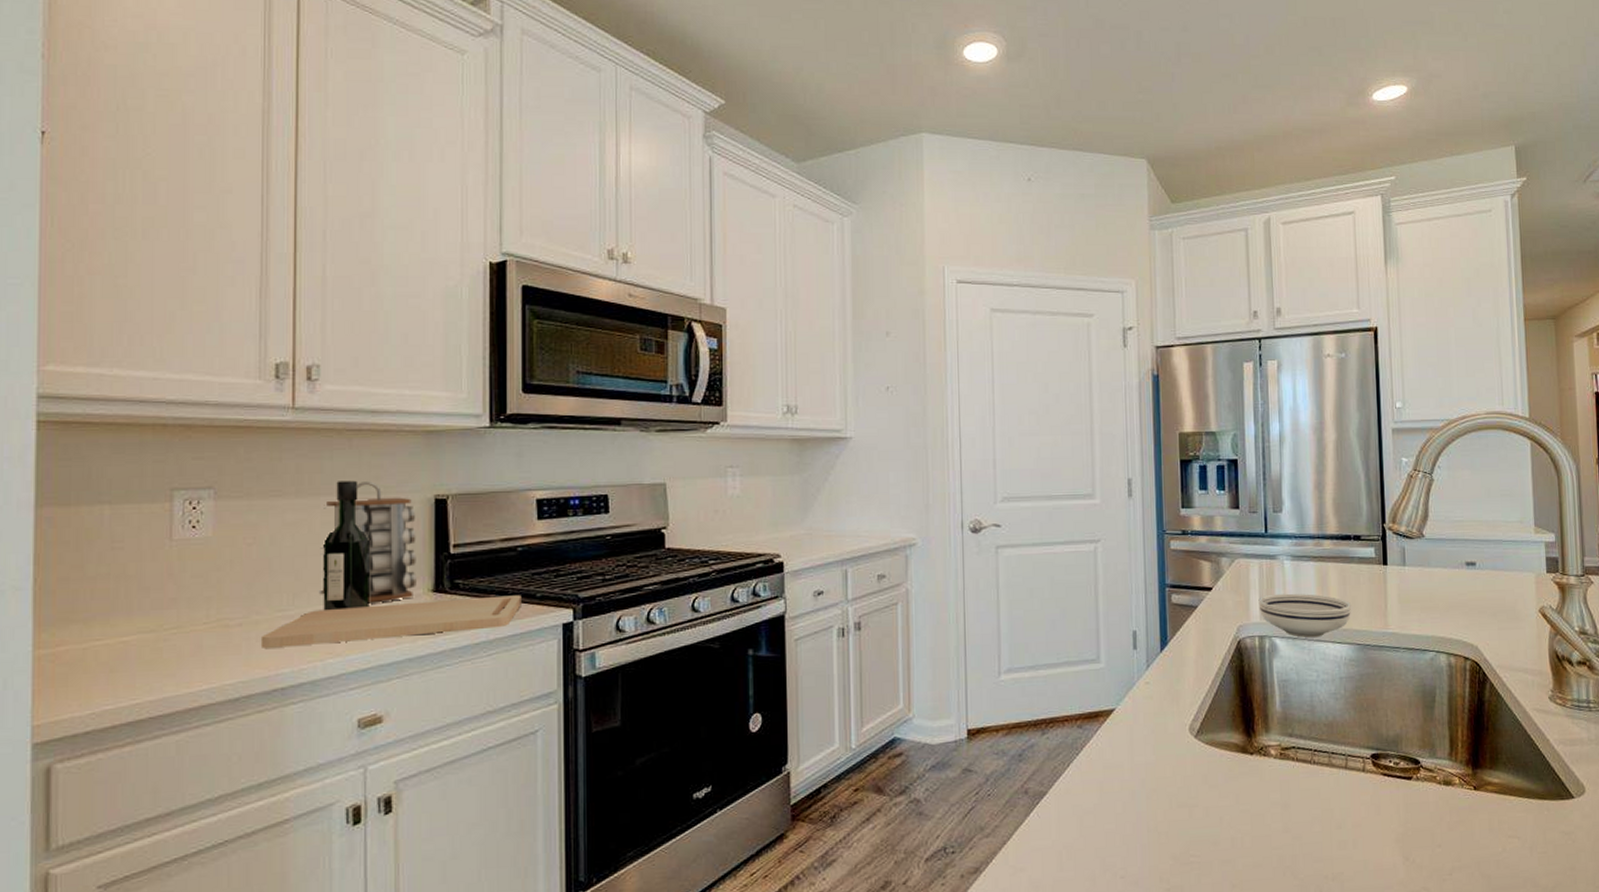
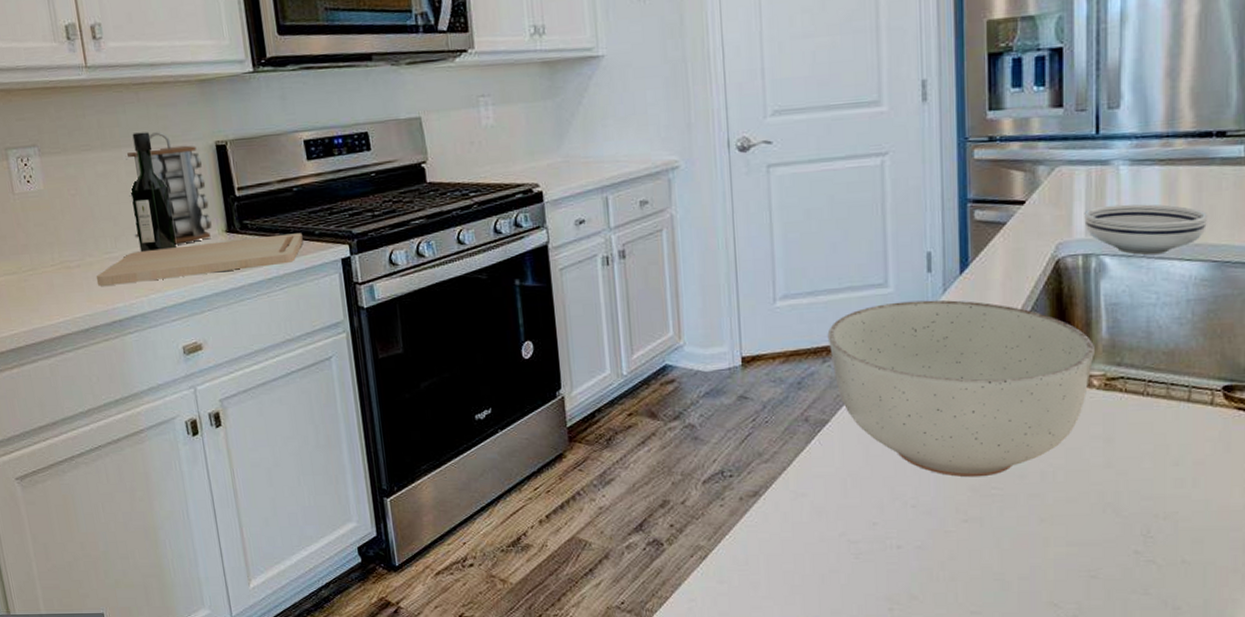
bowl: none [1046,675,1272,846] -> present [827,300,1096,478]

